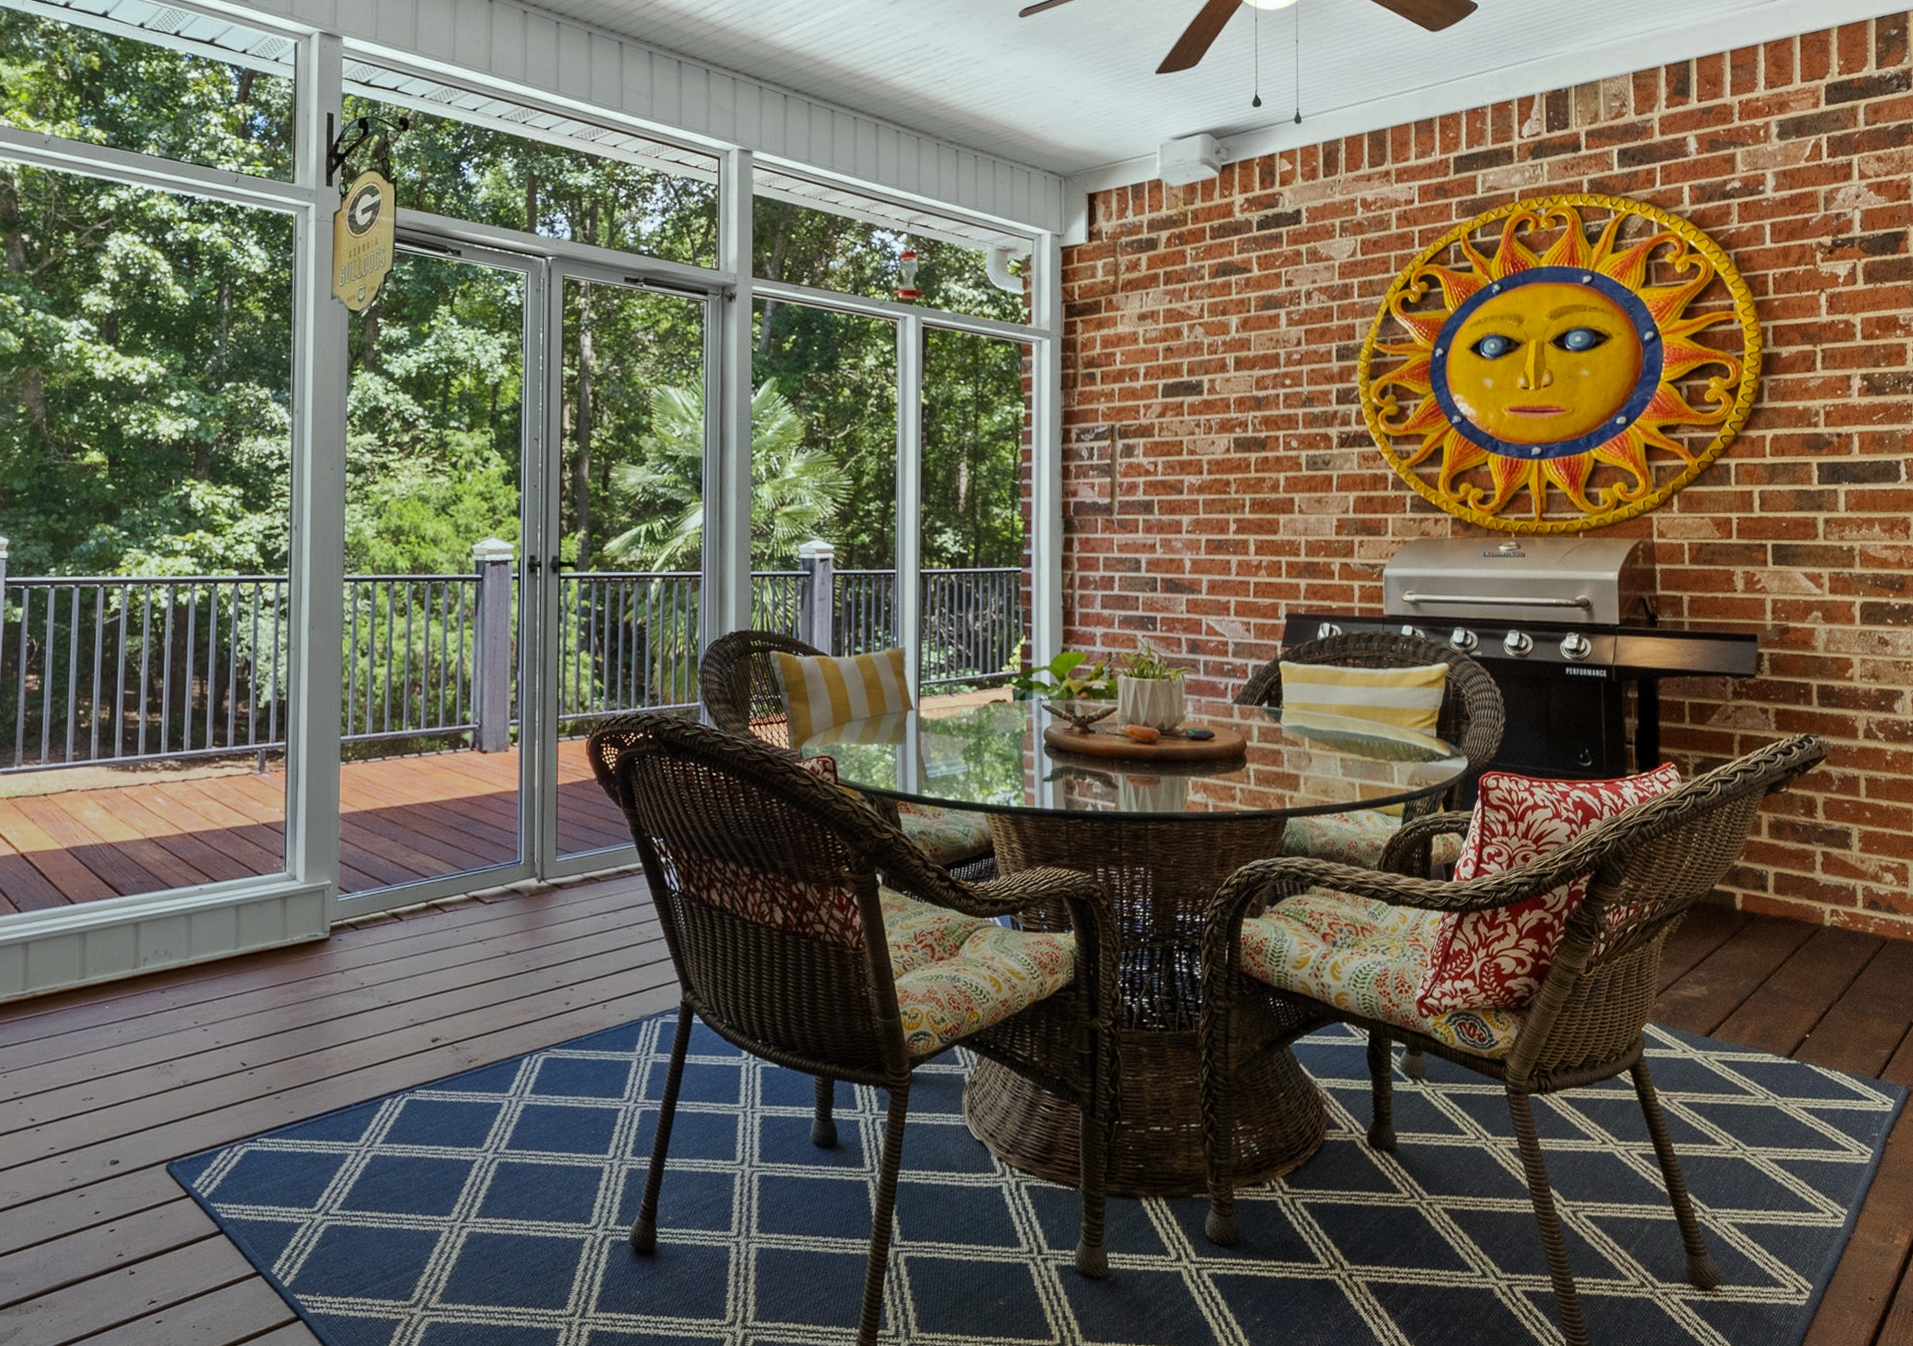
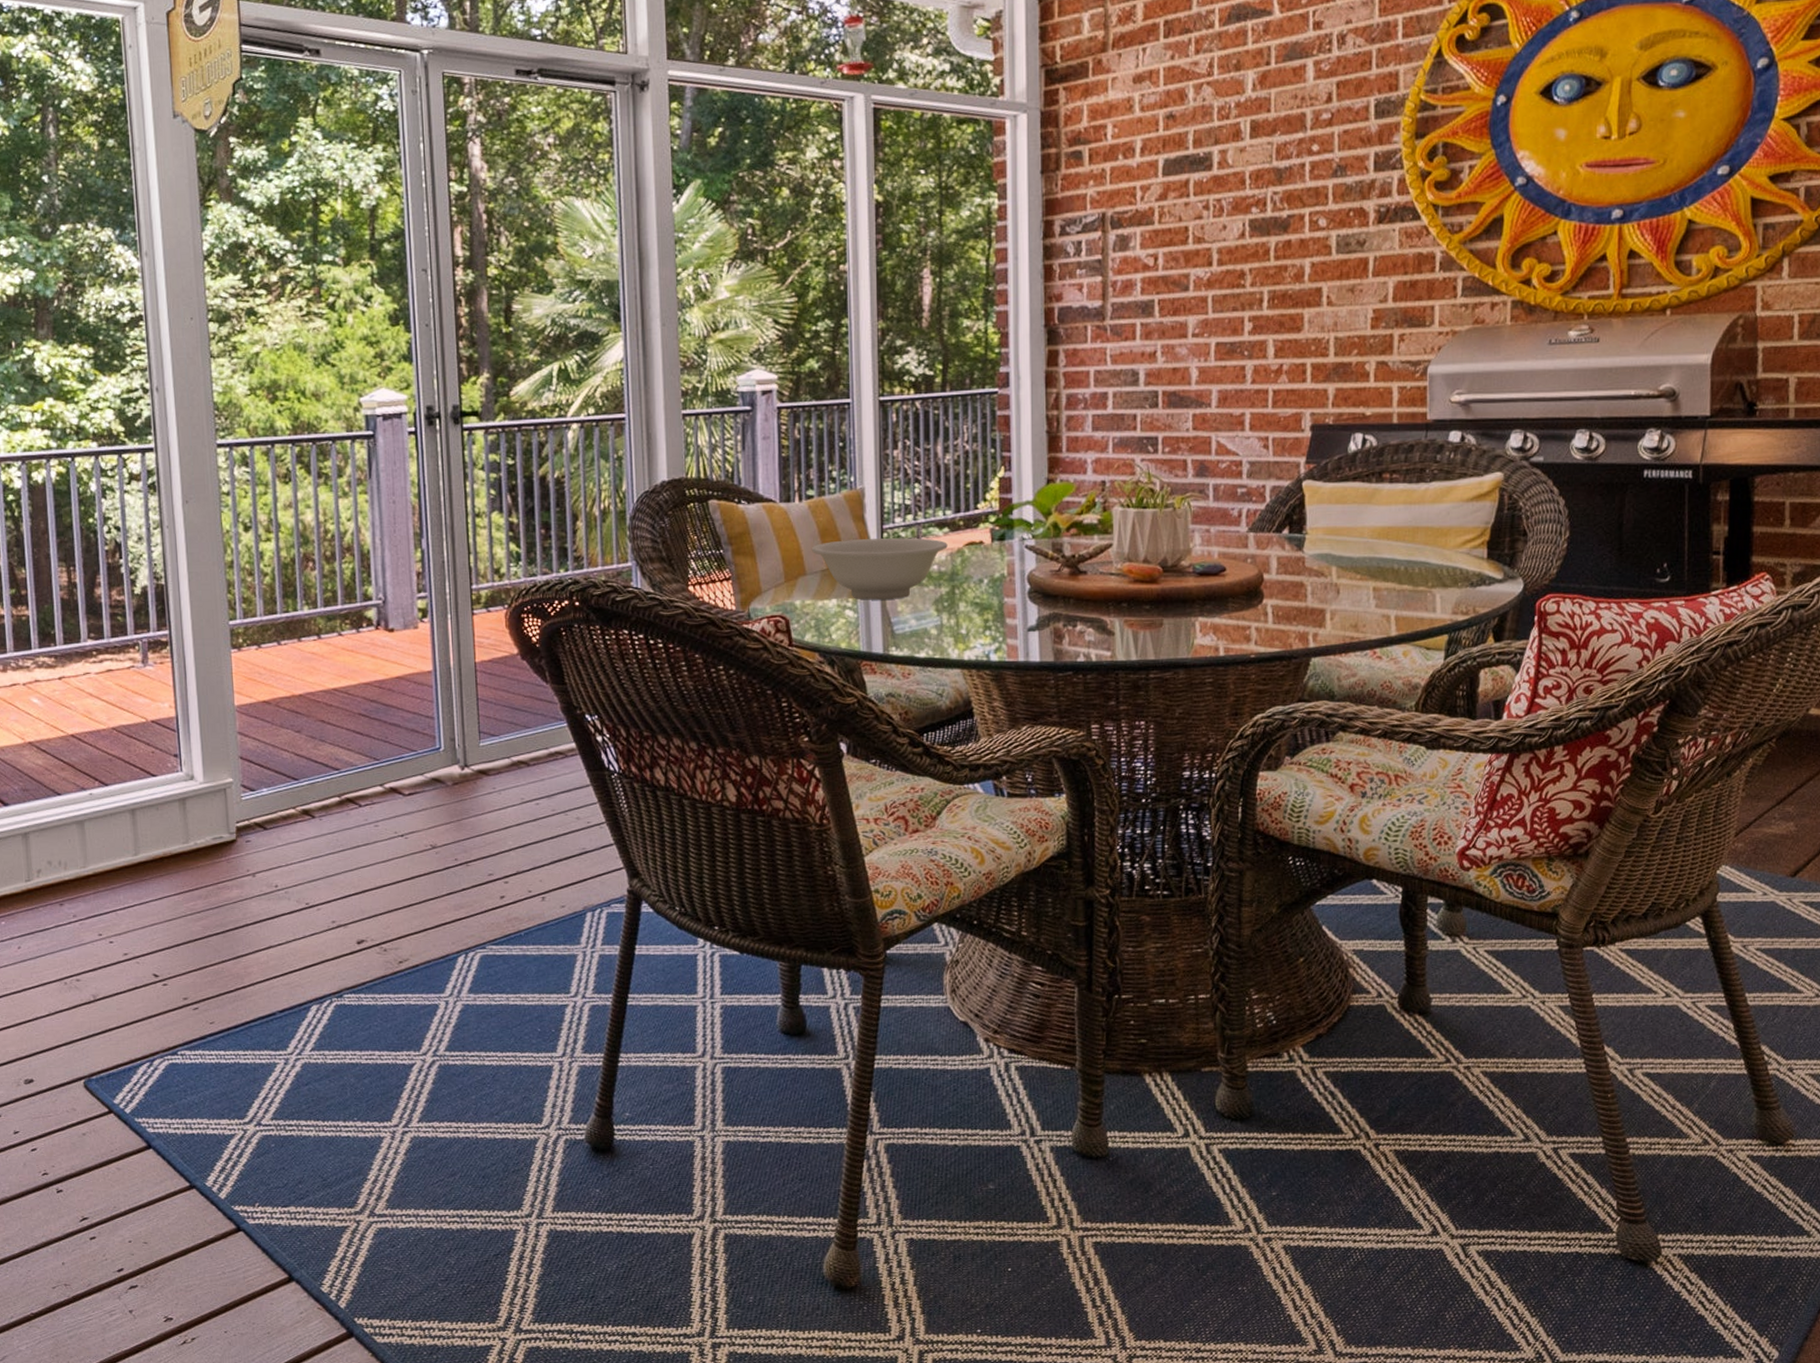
decorative bowl: none [857,692,976,747] -> present [811,538,948,600]

